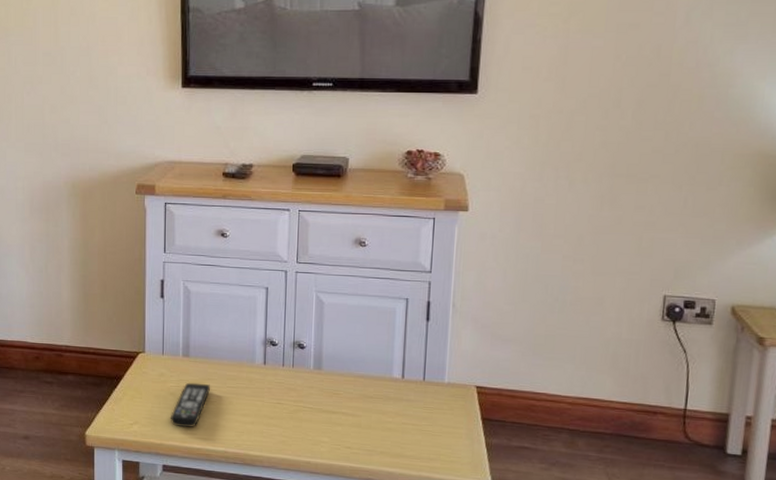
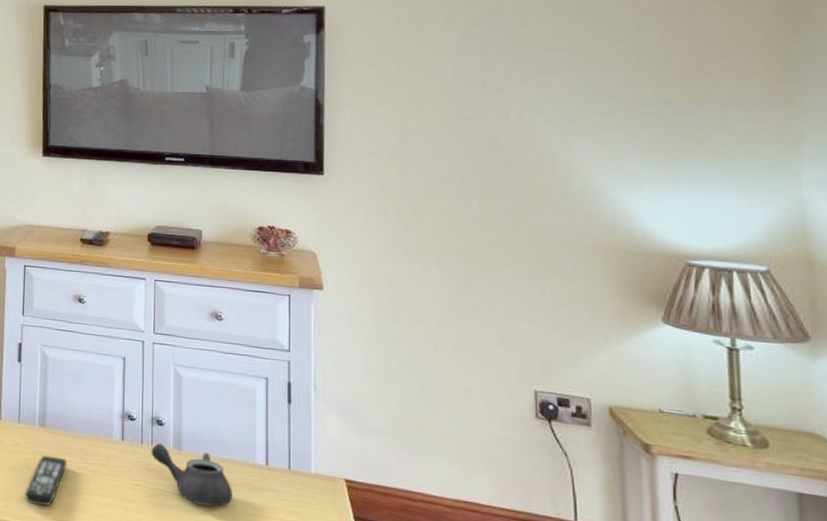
teapot: none [292,365,369,418] -> present [151,443,232,507]

